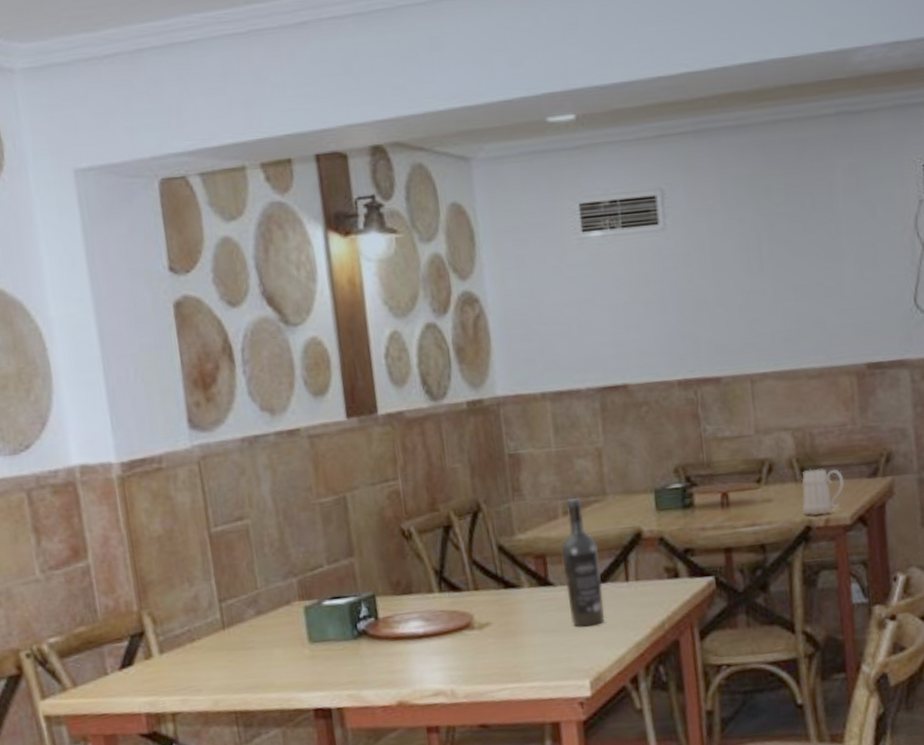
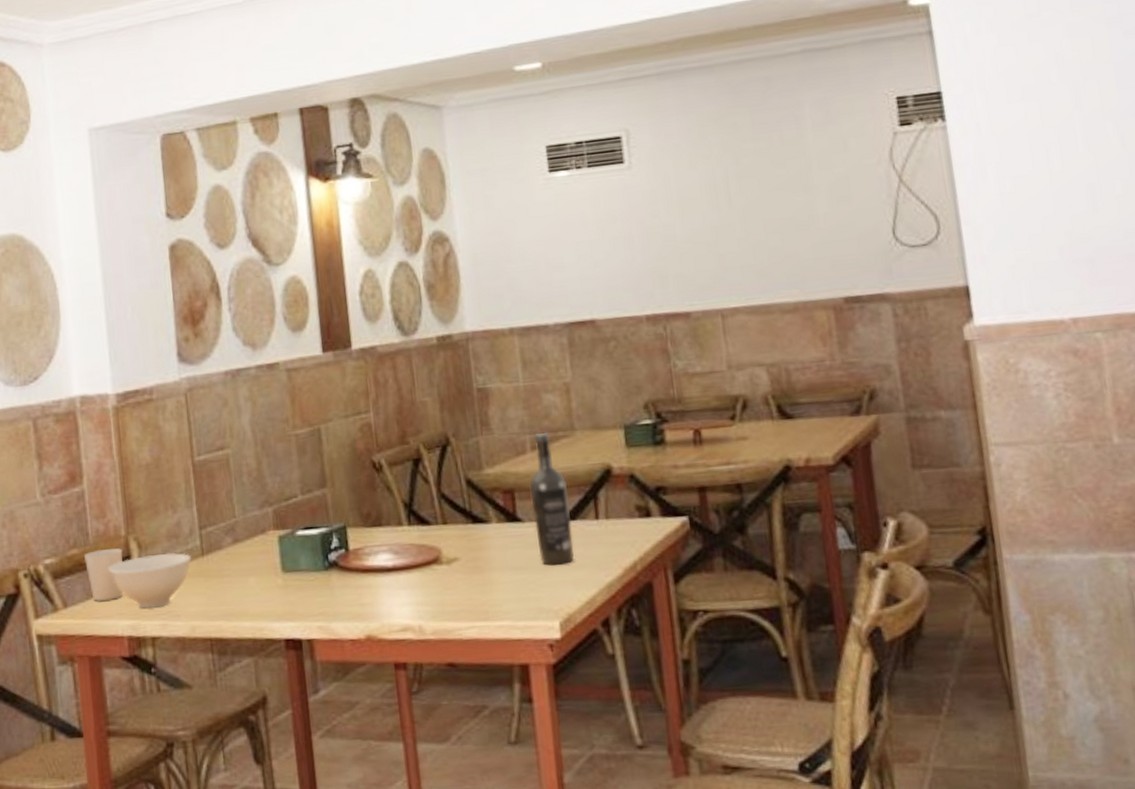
cup: none [92,624,138,680] -> present [83,548,123,602]
bowl: none [120,626,212,685] -> present [108,552,191,609]
beer mug: present [801,468,844,515] -> none [778,406,825,454]

